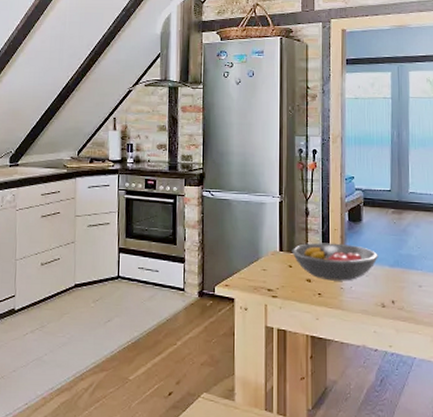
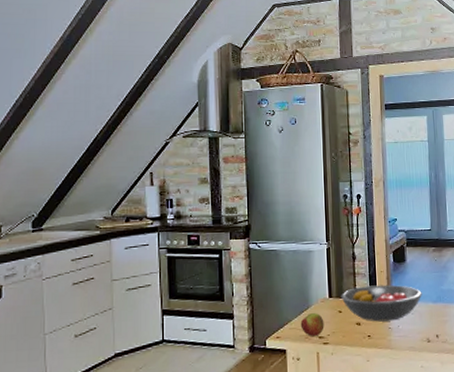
apple: none [249,264,274,288] -> present [300,312,324,336]

